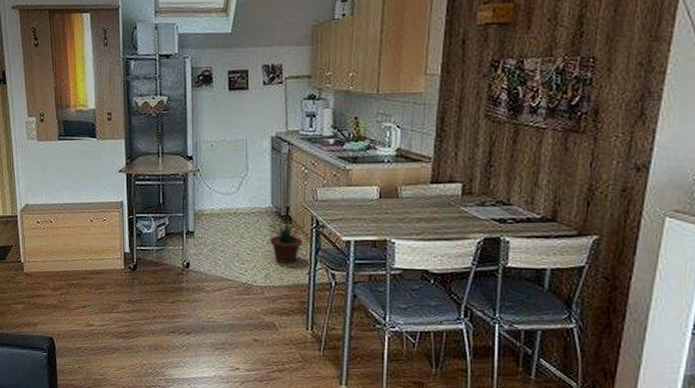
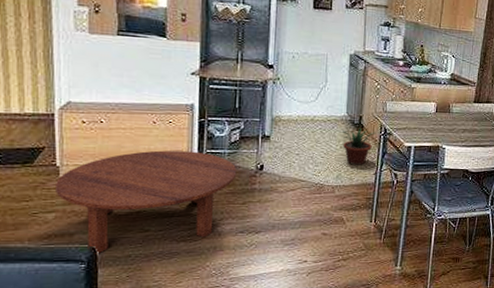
coffee table: none [22,248,165,344] -> present [56,150,237,254]

